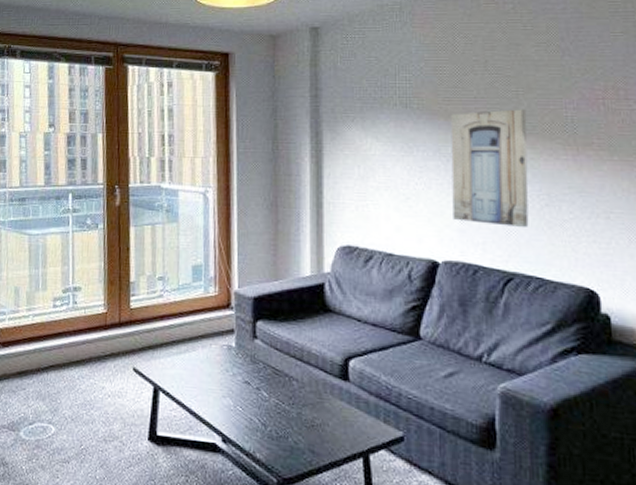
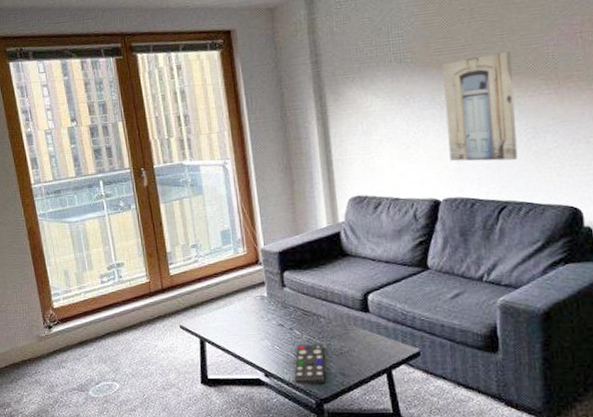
remote control: none [256,409,293,460] -> present [294,344,325,385]

